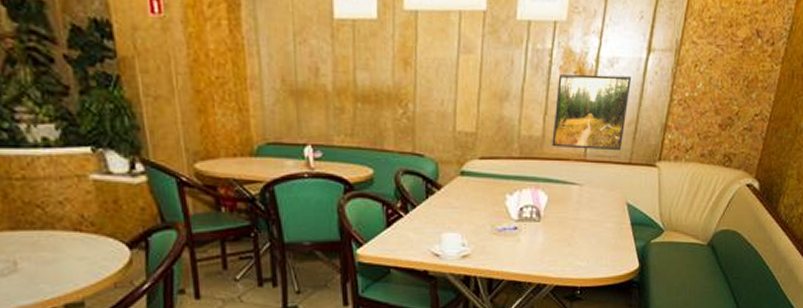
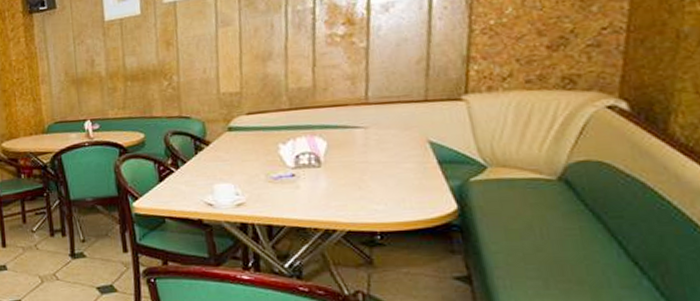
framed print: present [552,74,632,151] -> none [324,16,414,95]

